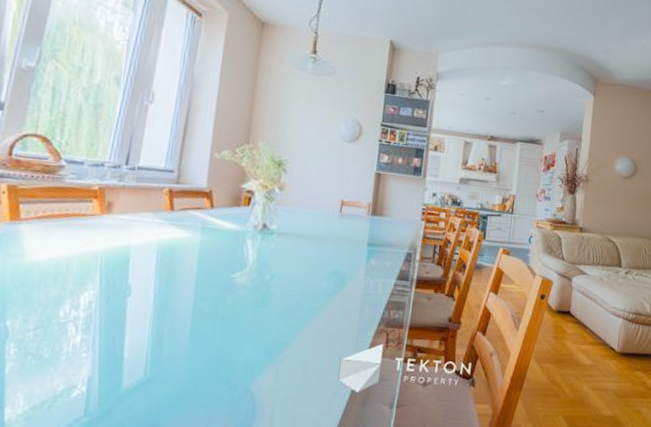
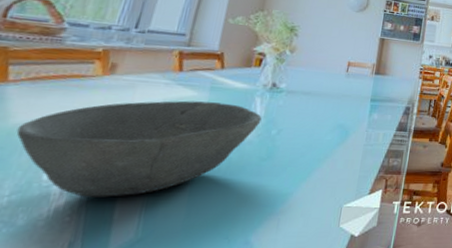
bowl: none [33,241,254,337] -> present [16,100,262,197]

